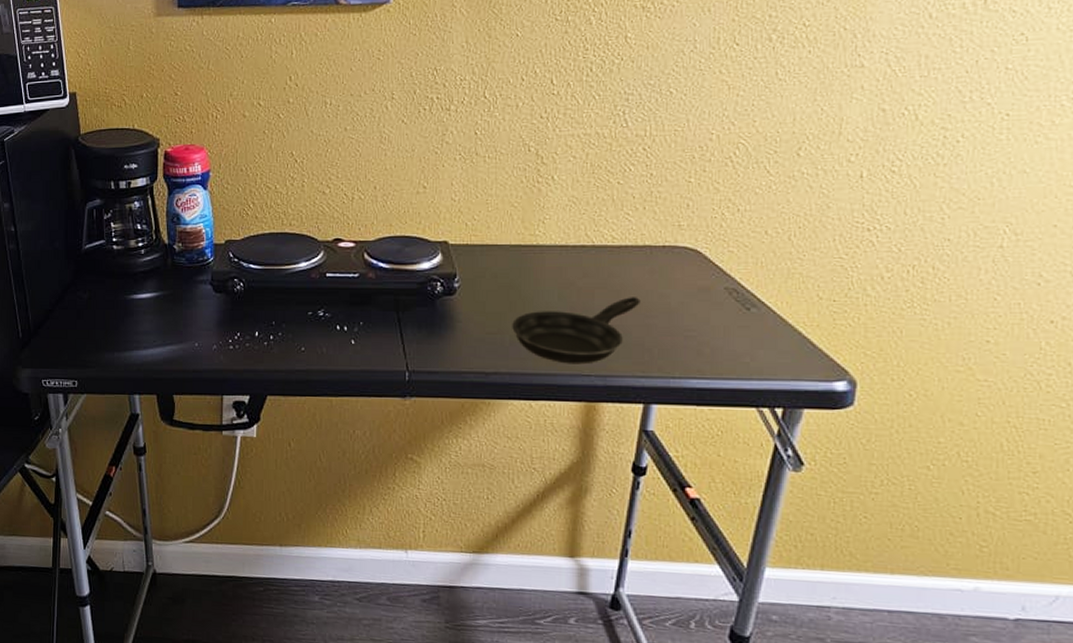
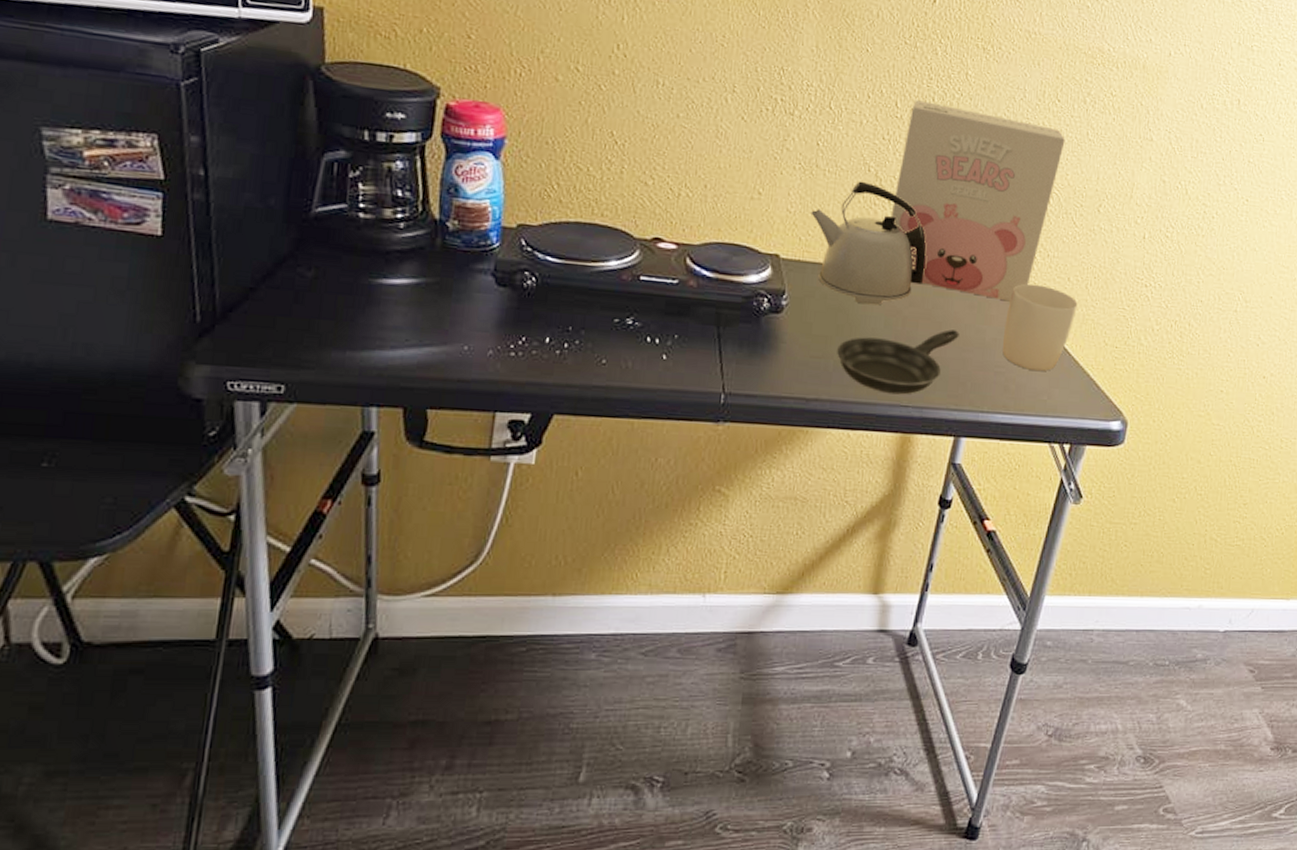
kettle: none [474,162,597,280] -> present [811,181,927,306]
cereal box: none [555,72,749,263] -> present [890,100,1065,302]
mug: none [692,242,780,333] -> present [1003,283,1078,372]

